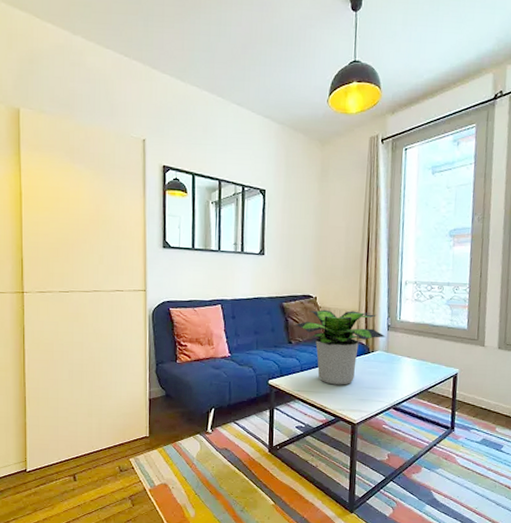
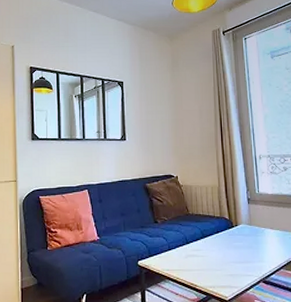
potted plant: present [296,309,386,385] -> none [160,187,247,262]

